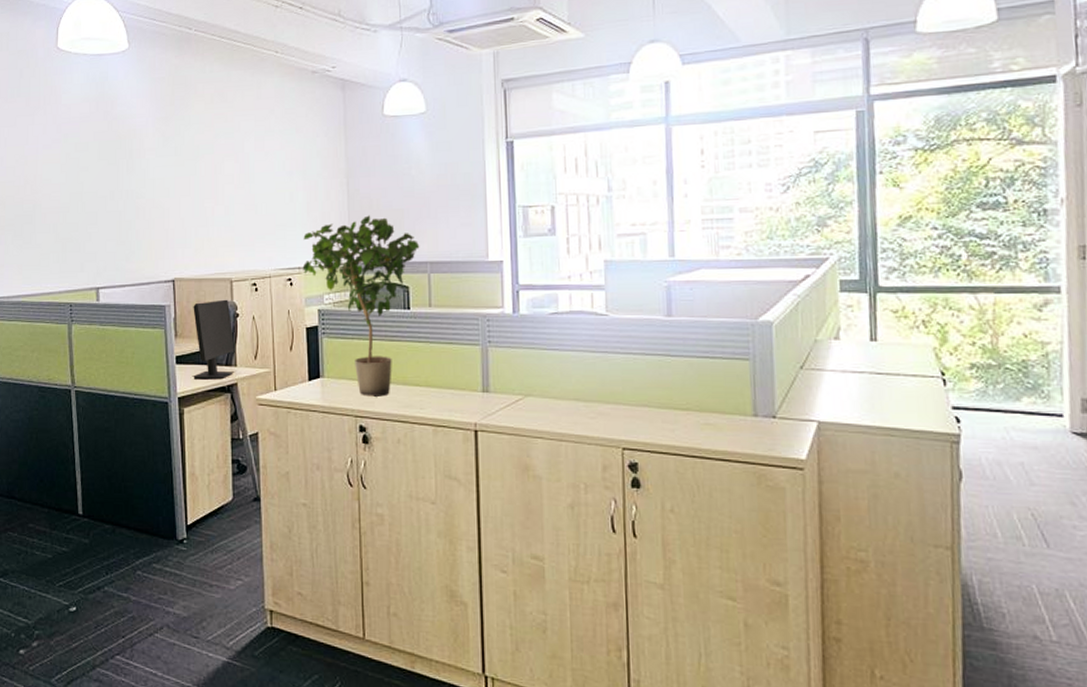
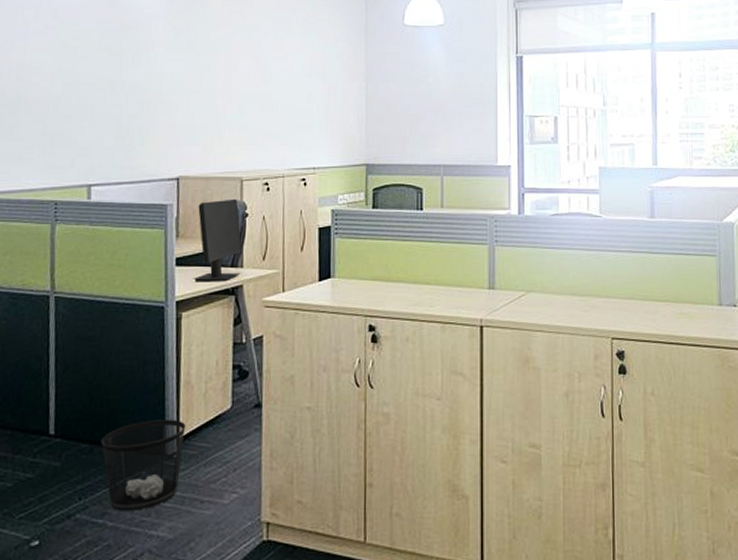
waste bin: none [121,507,193,588] -> present [101,419,186,511]
potted plant: present [302,215,420,397] -> none [317,119,434,296]

